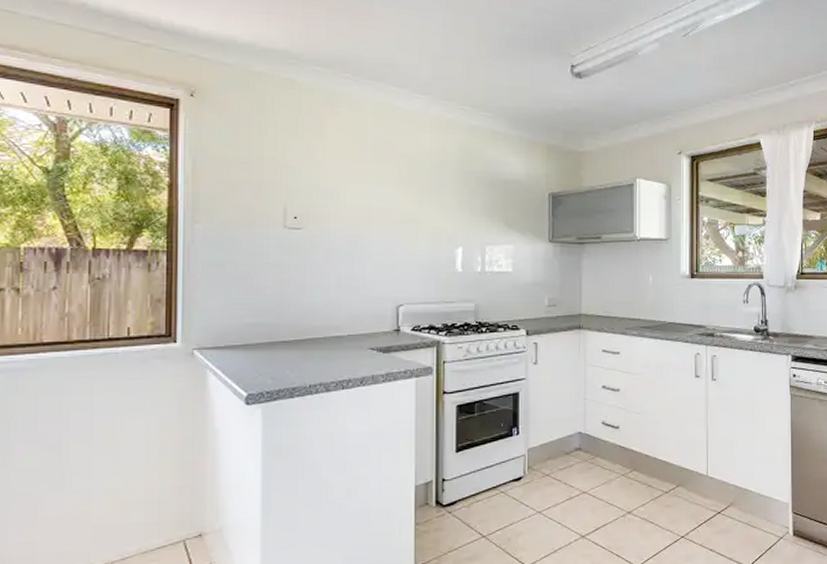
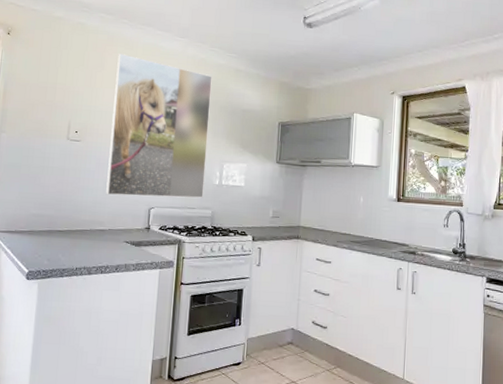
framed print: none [340,117,464,294] -> present [106,54,213,198]

